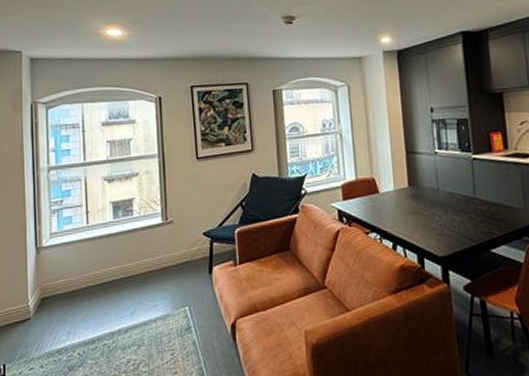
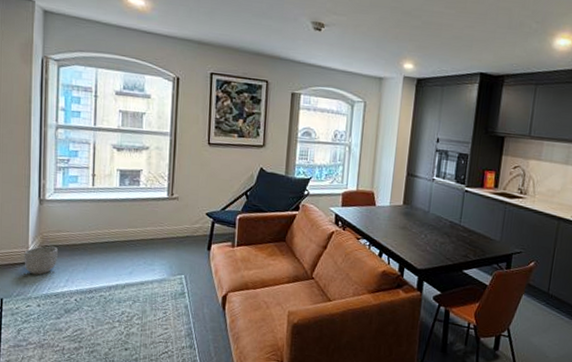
planter: none [24,296,58,332] -> present [24,246,58,276]

